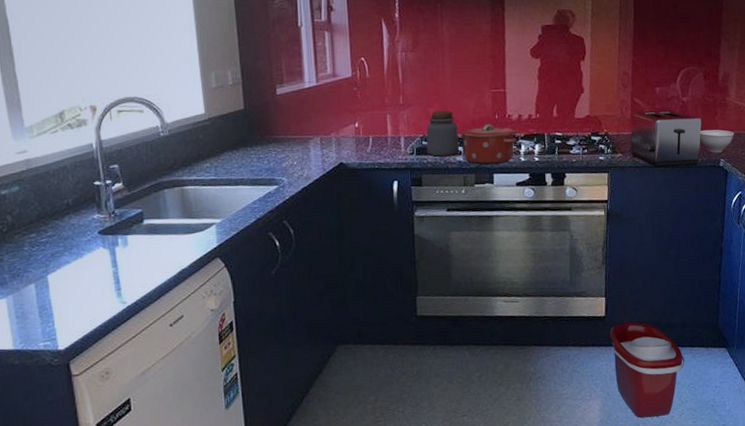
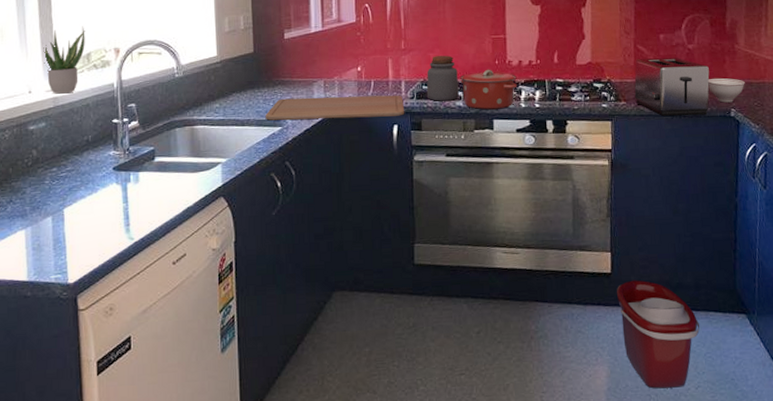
potted plant: none [9,82,57,156] -> present [43,26,85,94]
chopping board: none [259,151,405,179] -> present [265,95,405,121]

